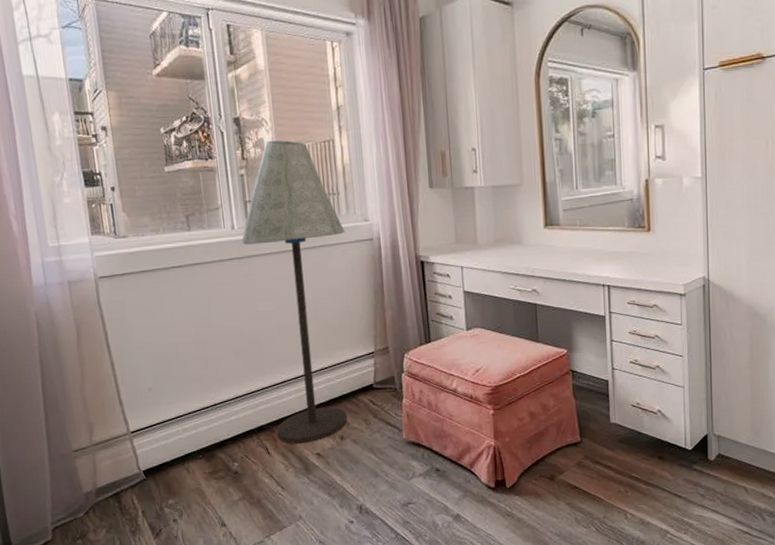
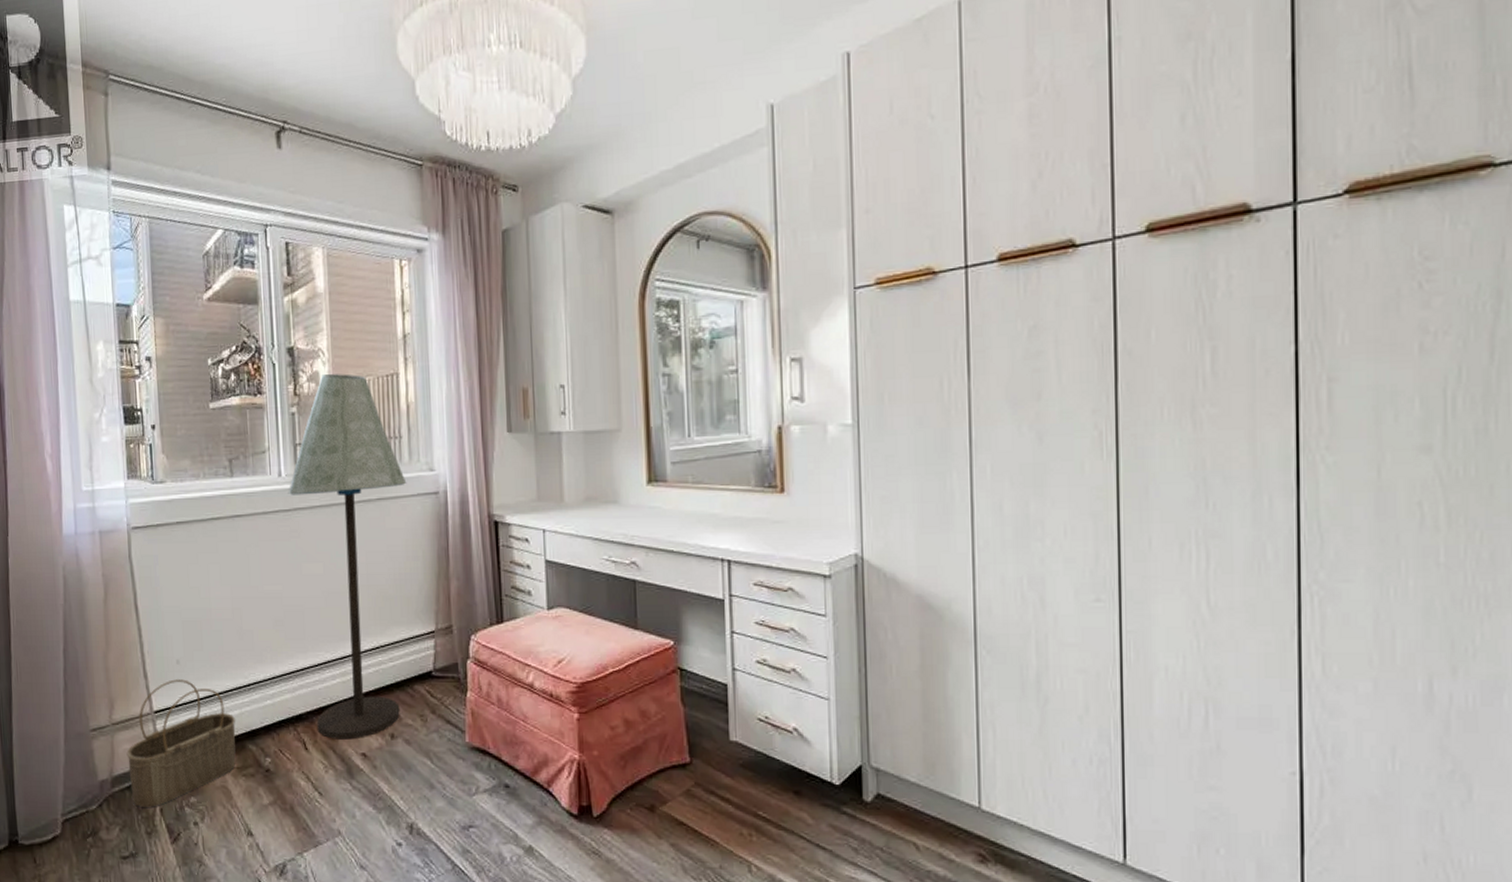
wicker basket: none [108,403,207,511] -> present [126,679,236,807]

